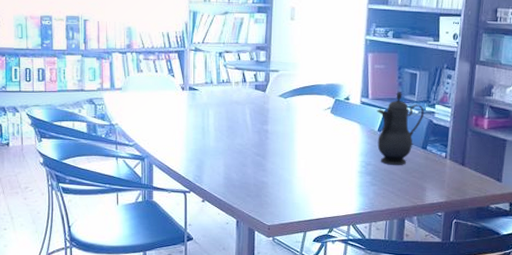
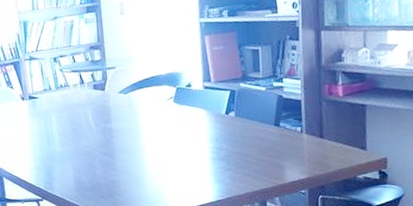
coffeepot: present [376,92,425,165] -> none [221,71,273,147]

